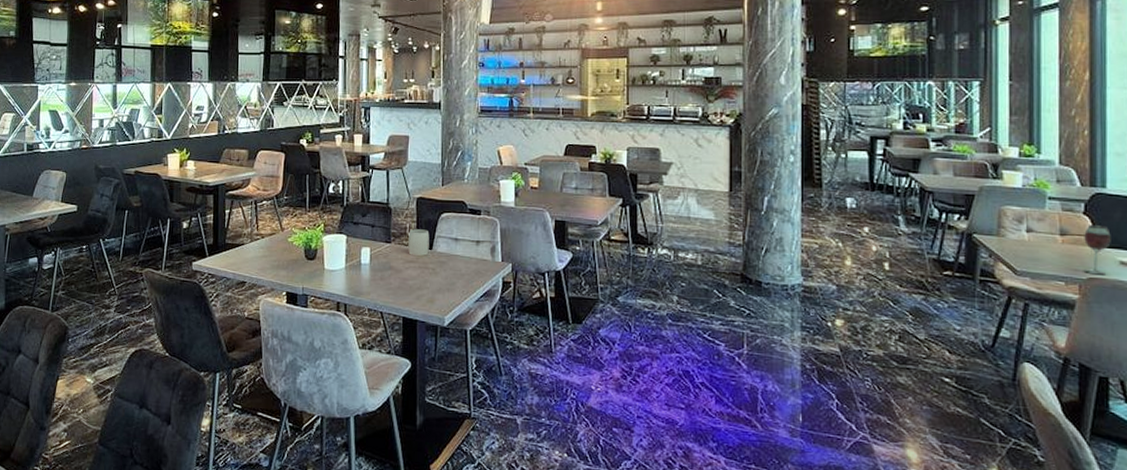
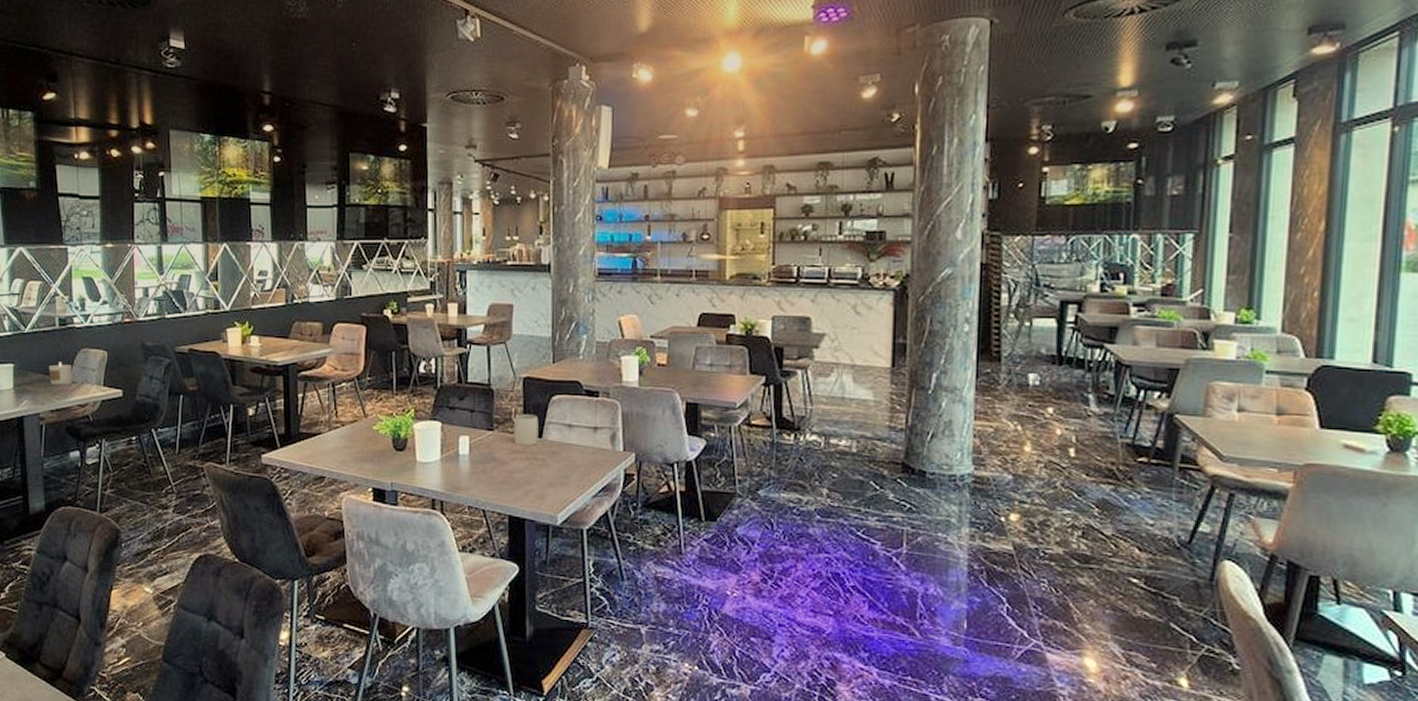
candle: none [16,181,36,202] -> present [49,362,73,386]
wineglass: present [1083,225,1111,275] -> none [1300,403,1336,461]

